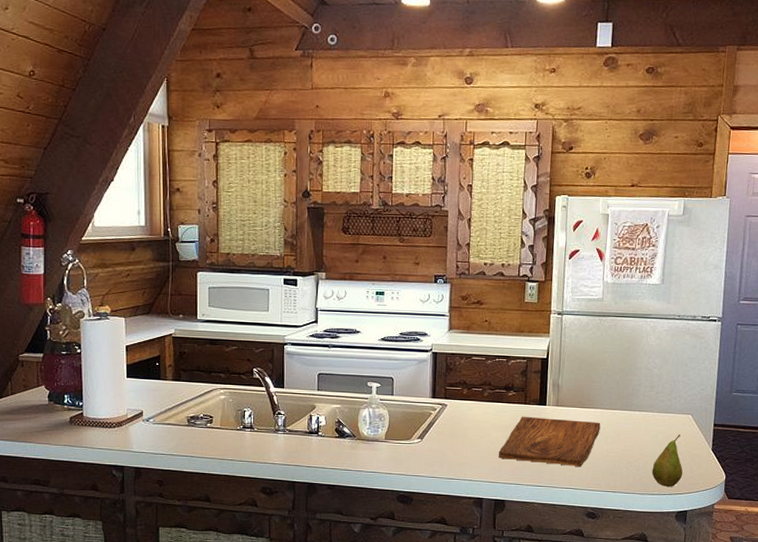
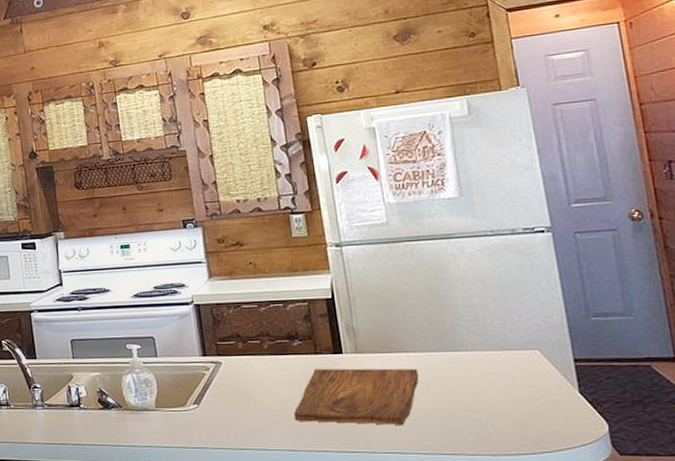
fruit: present [652,434,683,487] -> none [500,375,546,444]

